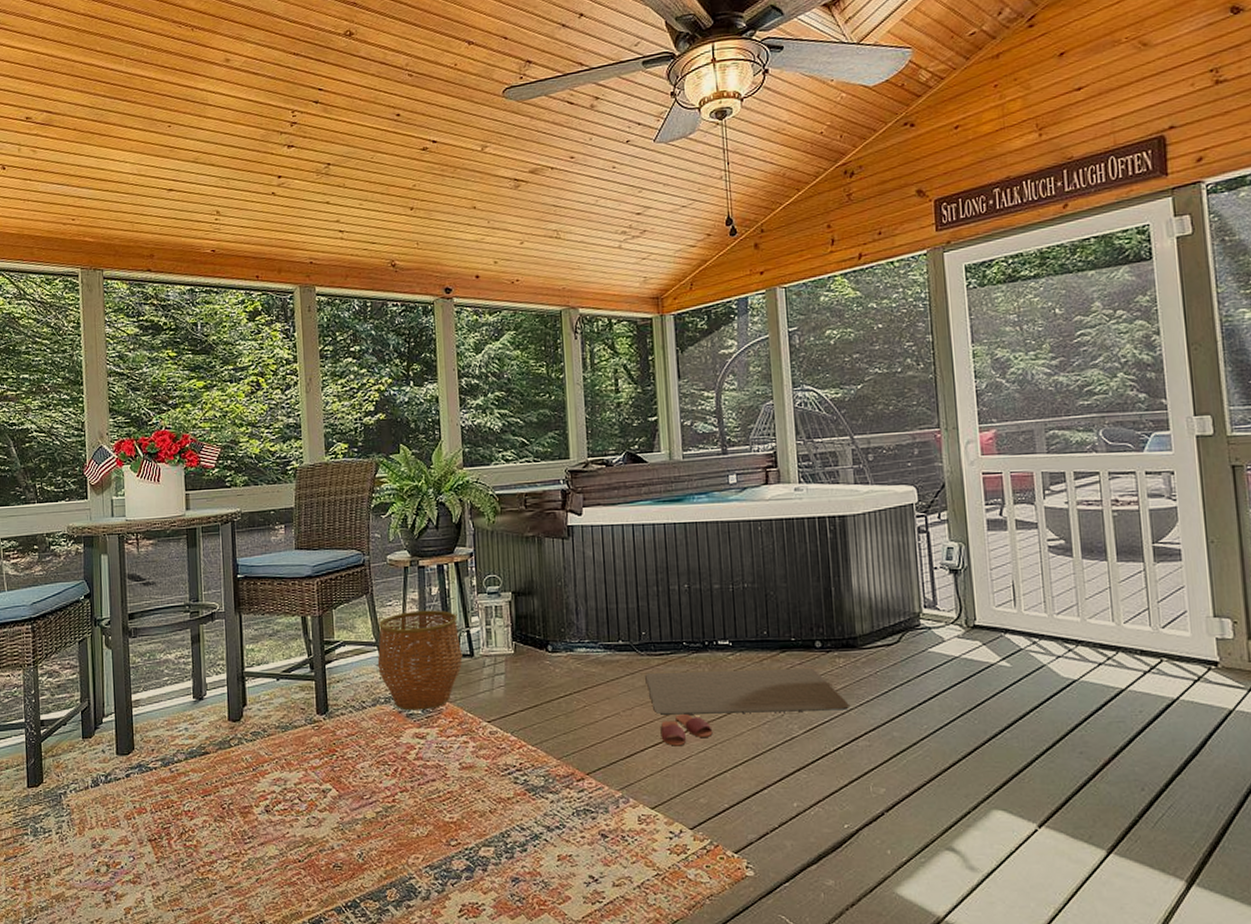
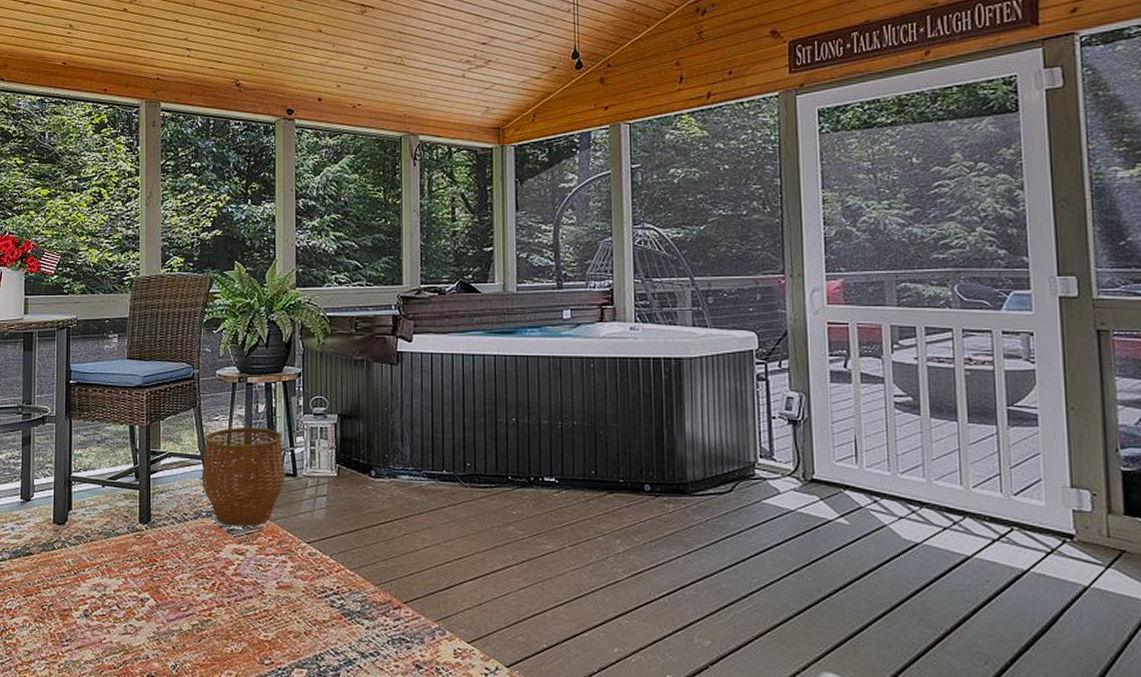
bath mat: present [645,667,851,715] -> none [468,504,678,557]
slippers: present [660,714,713,746] -> none [481,549,534,582]

